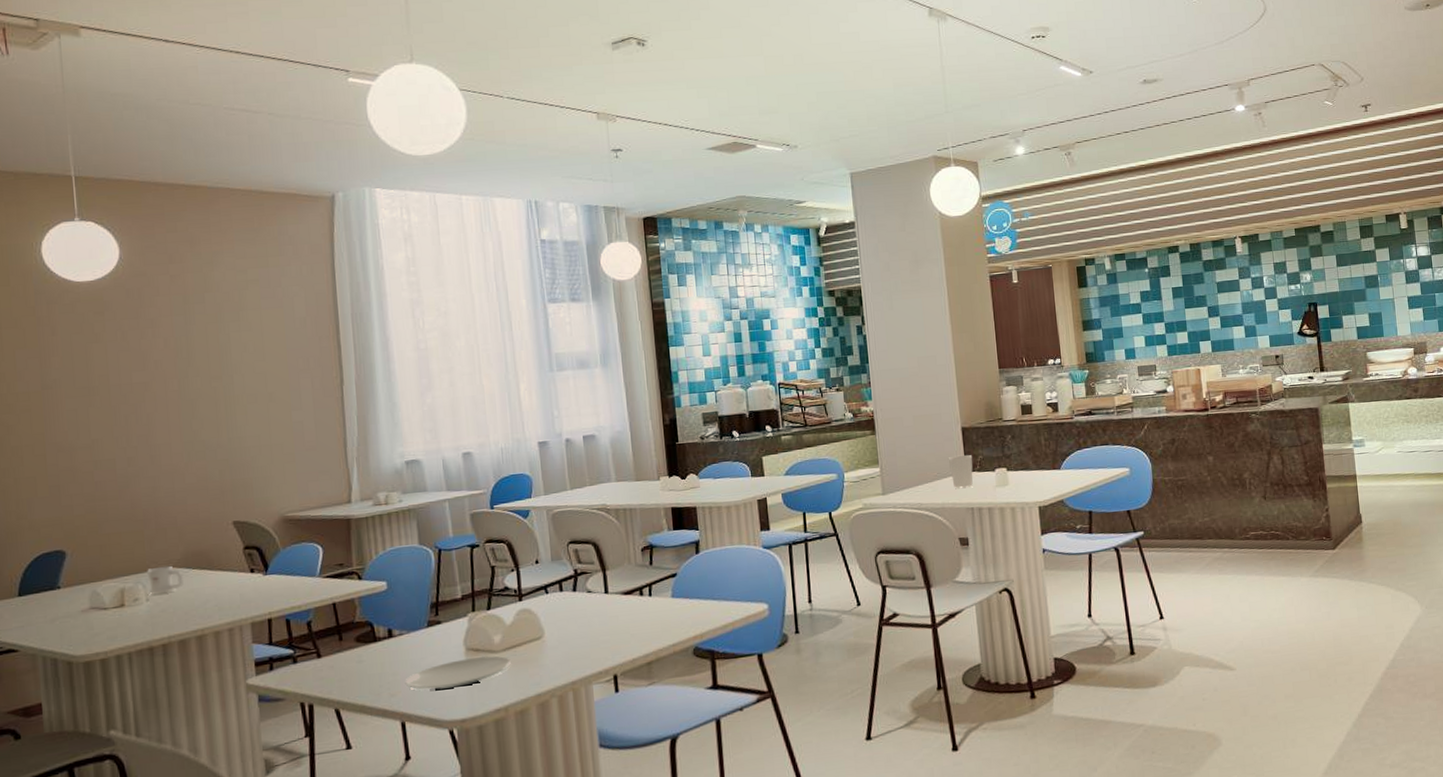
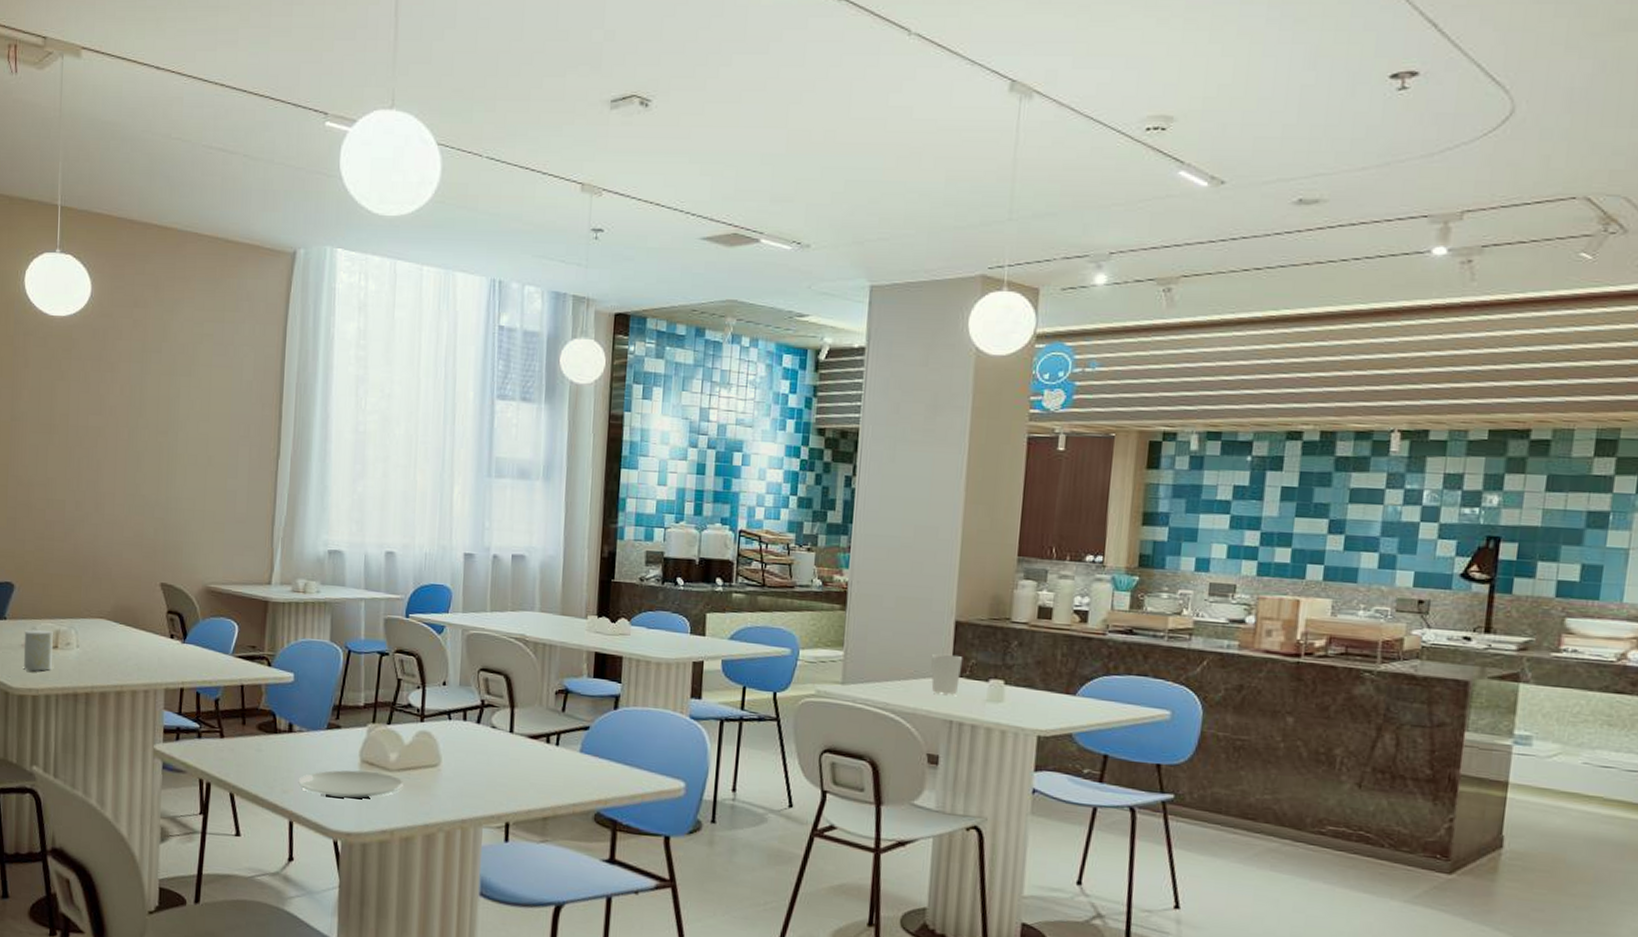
cup: none [83,590,120,635] -> present [23,629,54,671]
mug: present [147,565,184,595] -> none [80,615,111,643]

